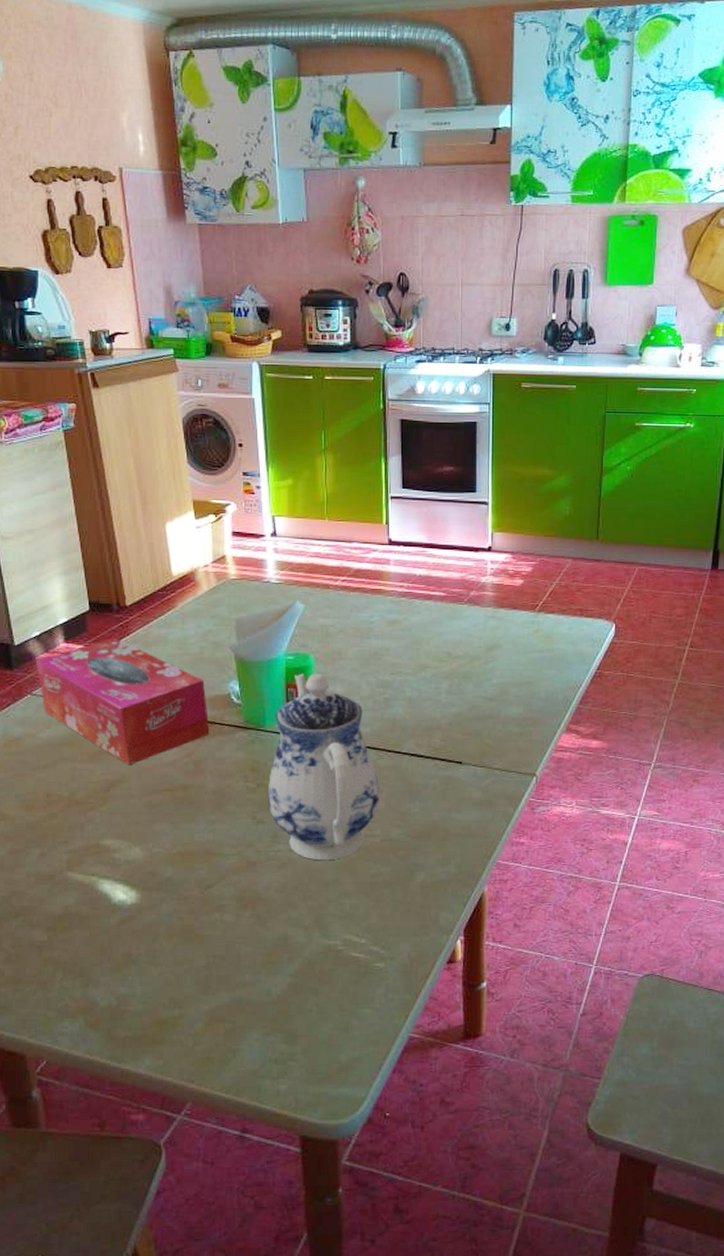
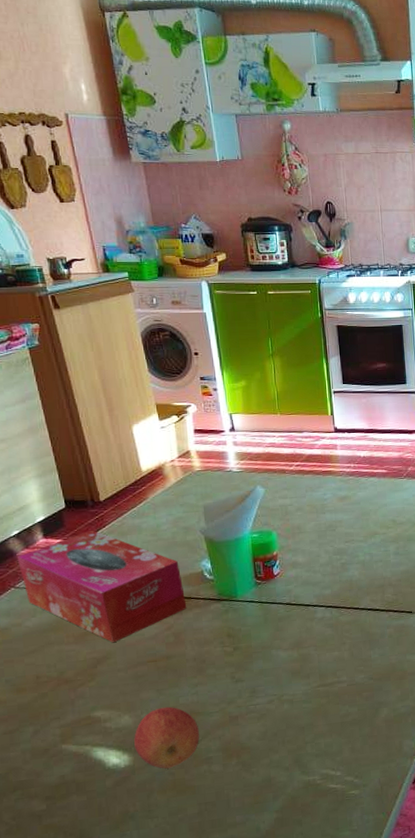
apple: none [143,843,214,912] -> present [134,706,200,769]
teapot: present [267,673,380,861] -> none [243,546,344,709]

